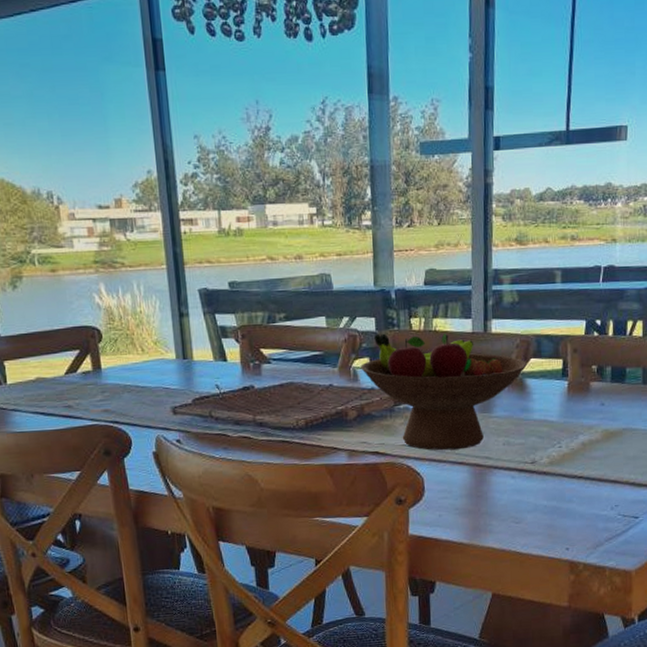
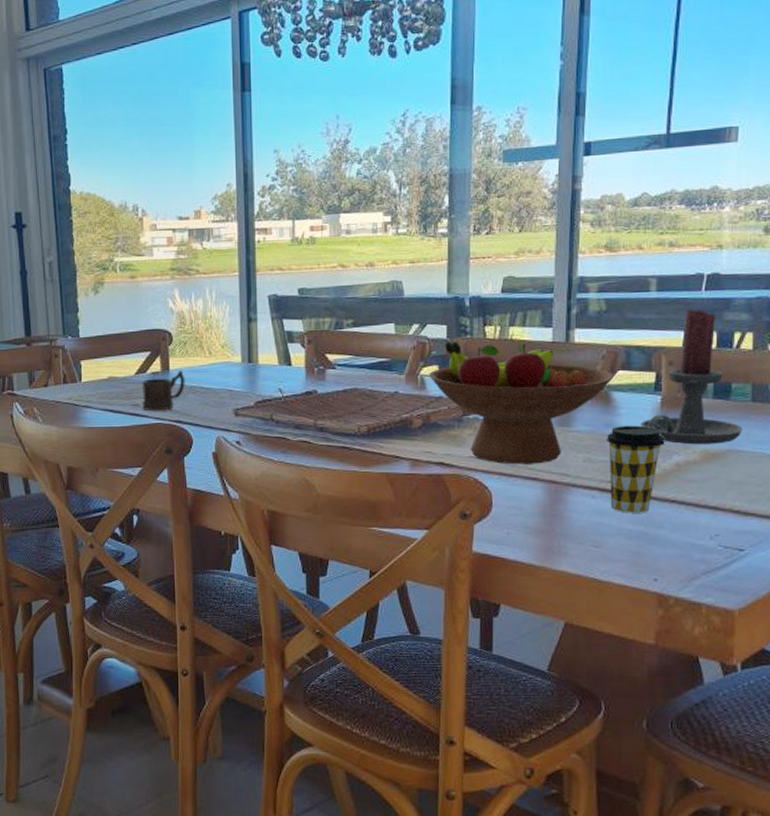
mug: none [73,369,119,413] -> present [142,371,185,411]
coffee cup: none [522,409,572,491] -> present [605,425,665,513]
candle holder: none [551,300,636,425] -> present [640,309,742,445]

